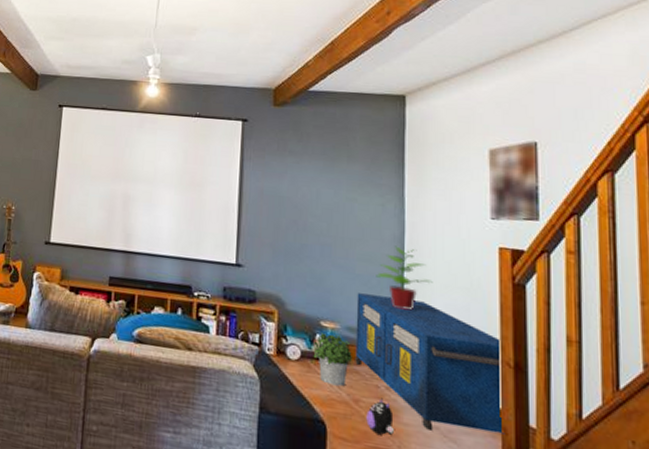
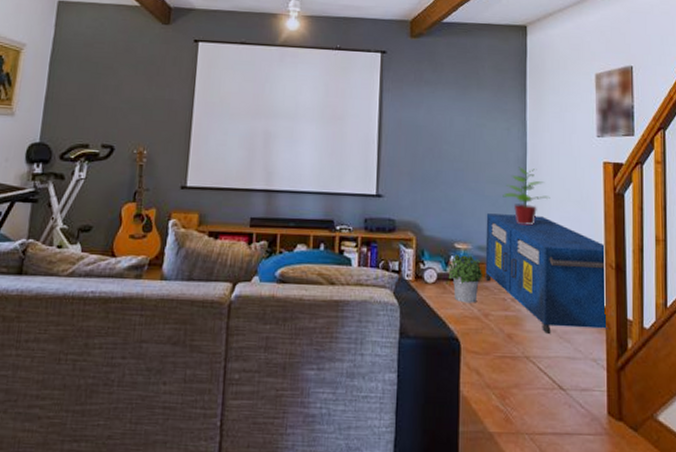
plush toy: present [366,399,394,435] -> none [495,311,518,344]

